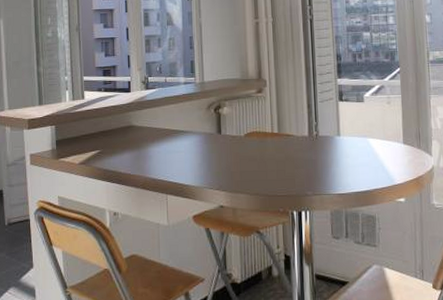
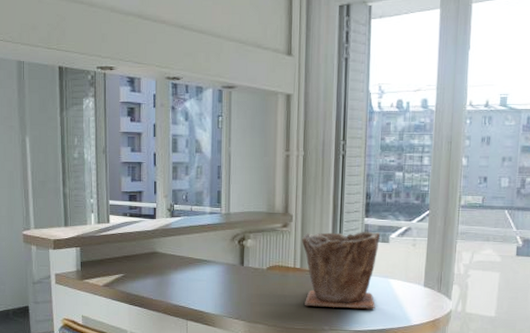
plant pot: none [277,91,357,172] -> present [301,231,380,309]

